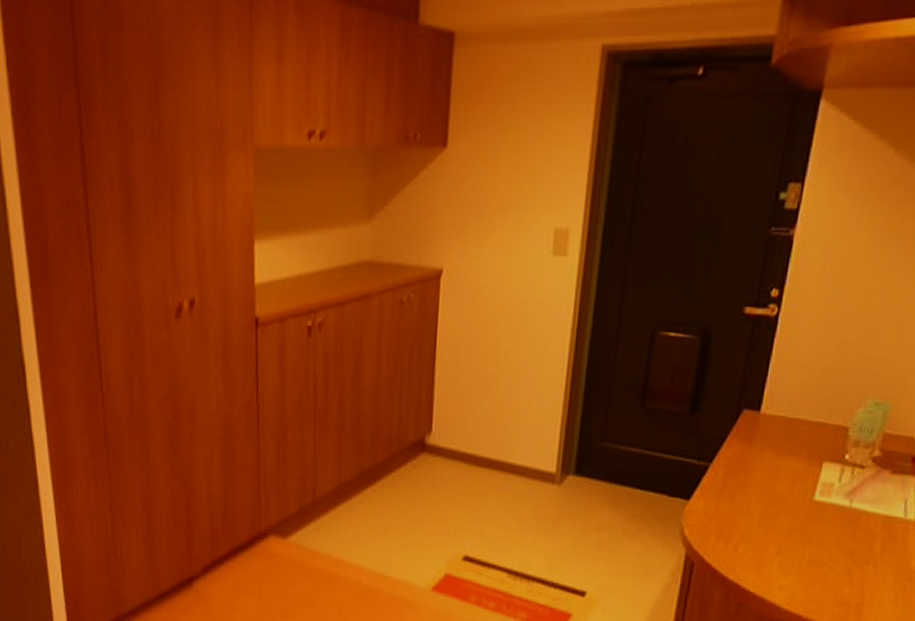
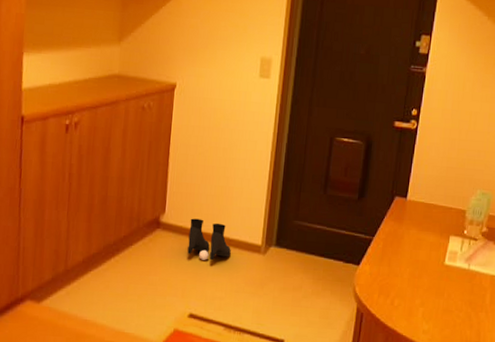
boots: none [460,439,516,491] -> present [187,218,231,260]

